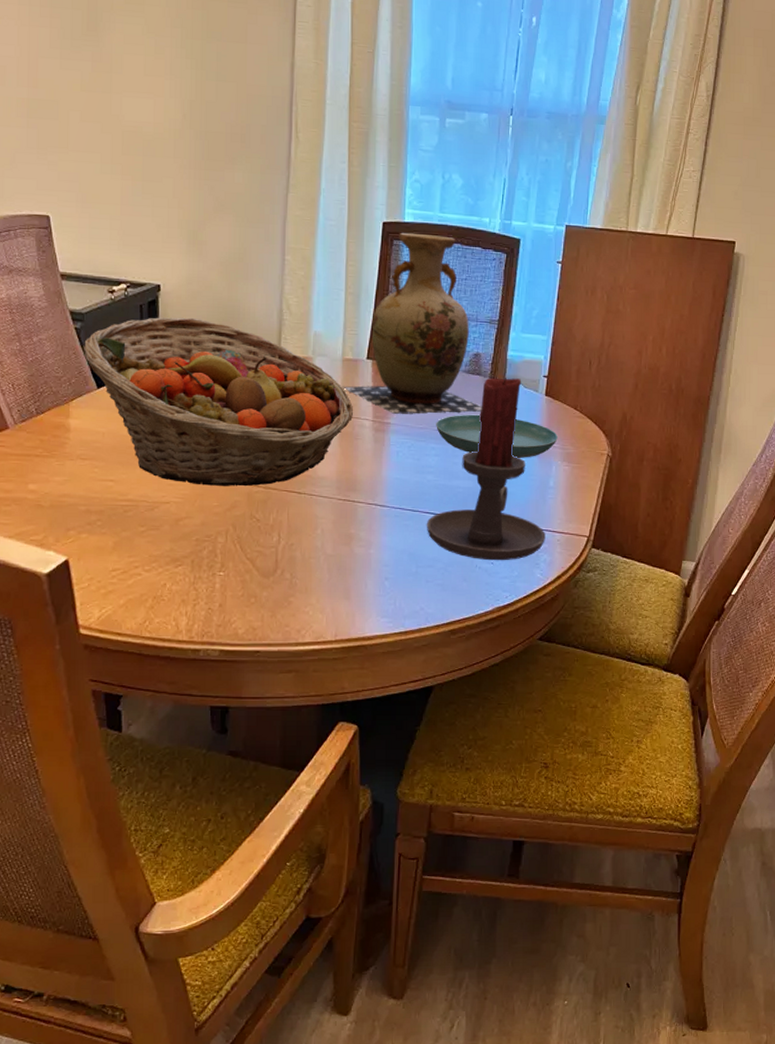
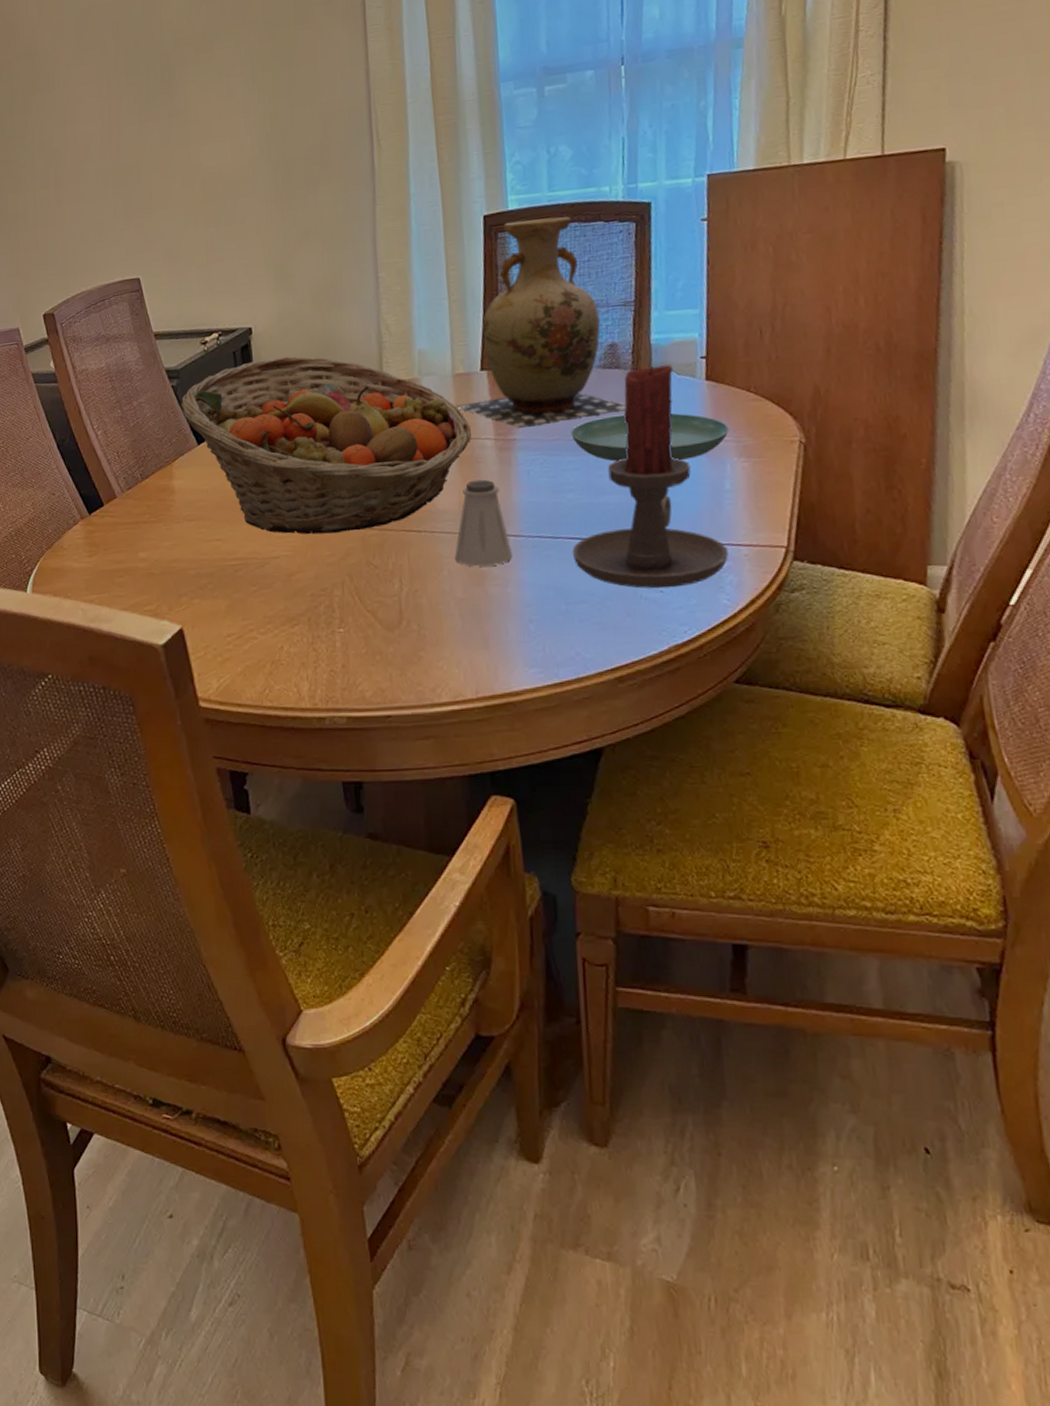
saltshaker: none [329,454,377,529] -> present [455,479,512,567]

